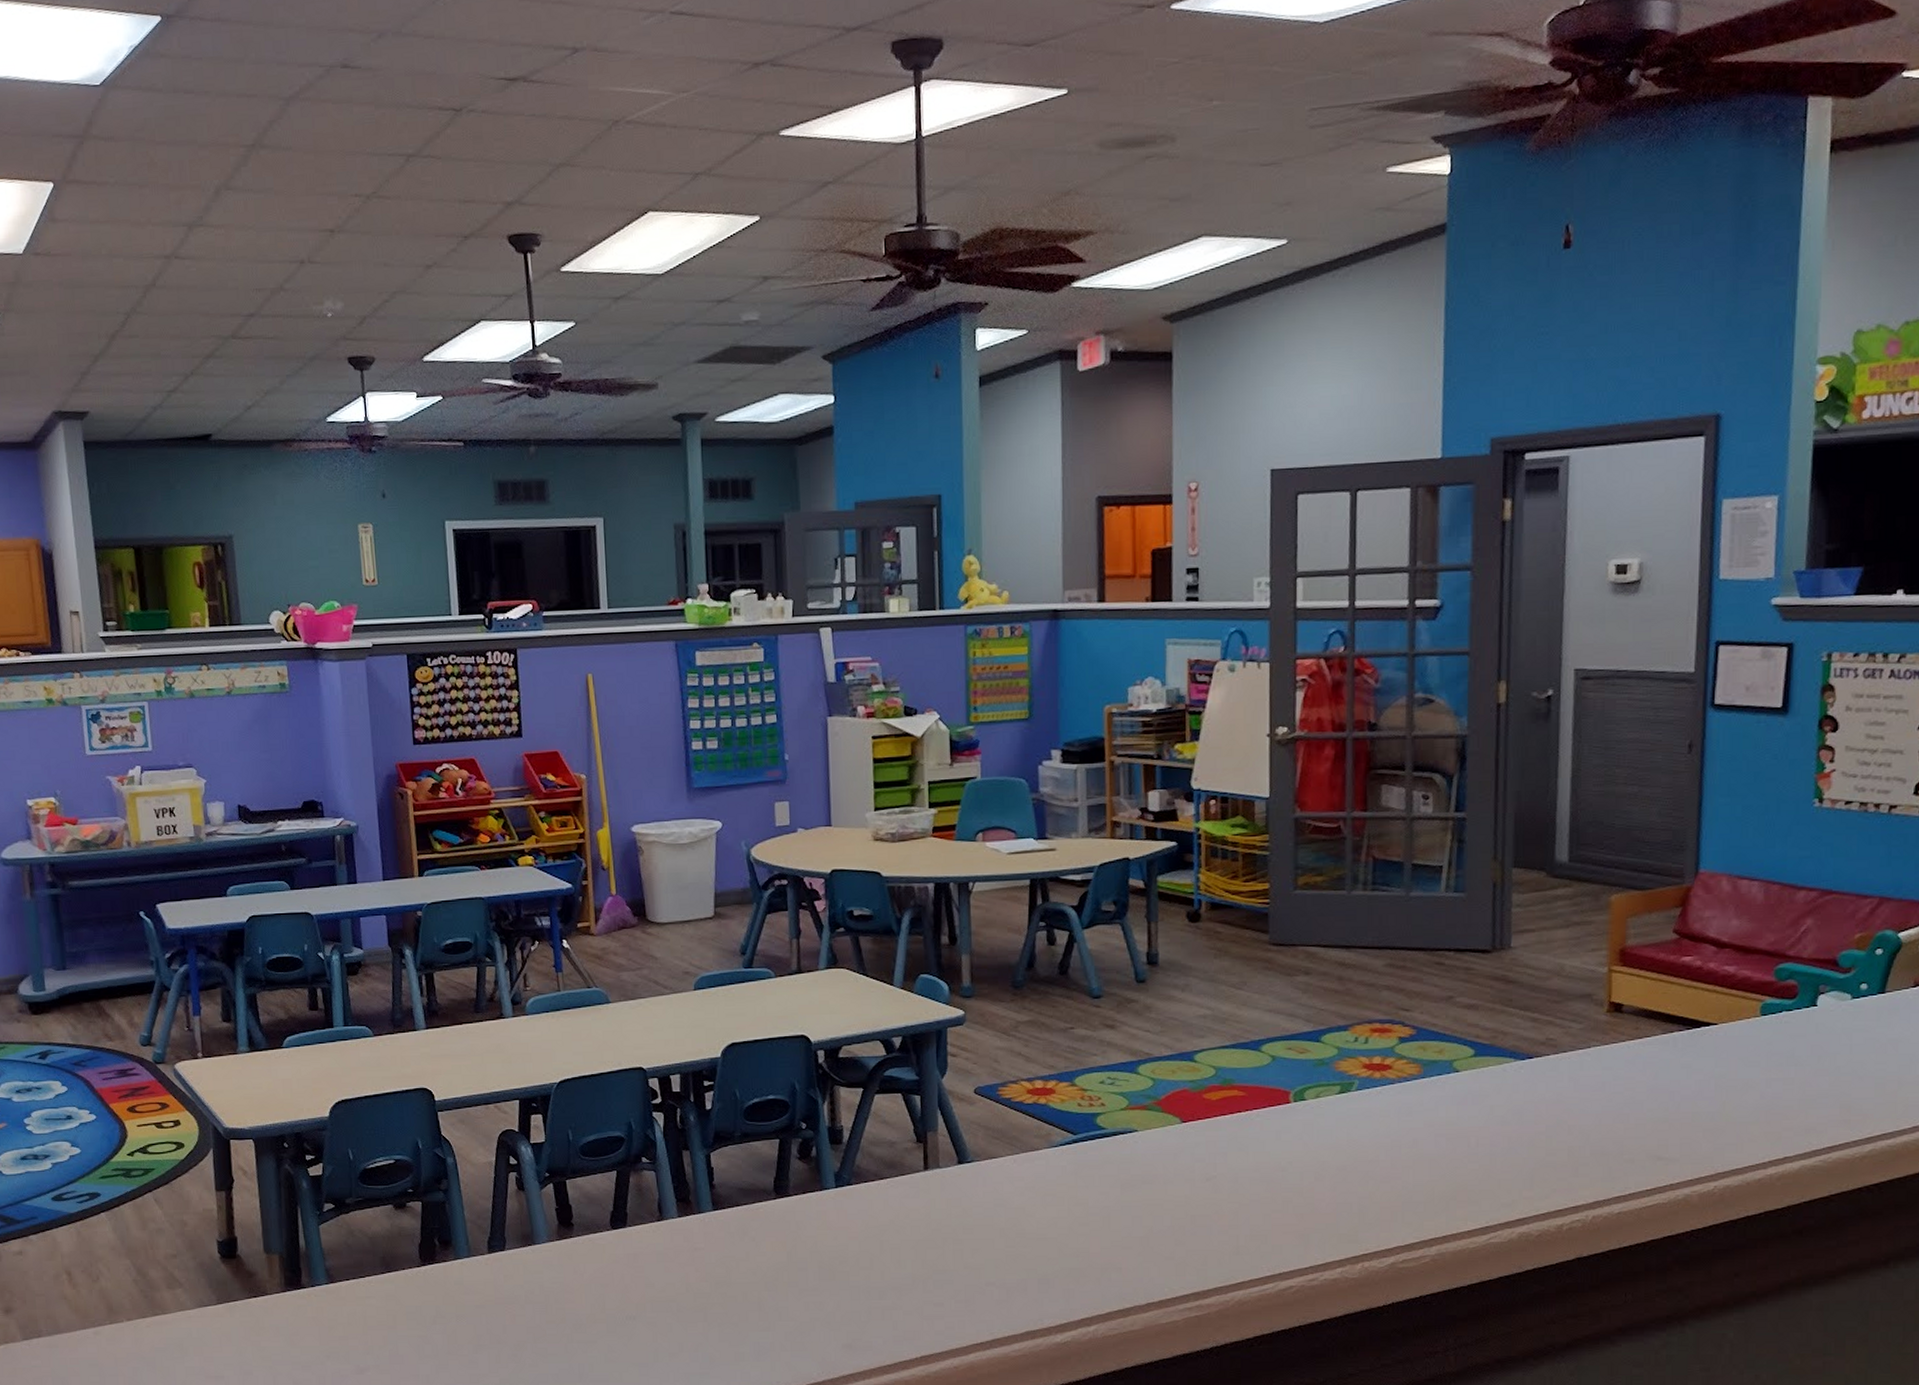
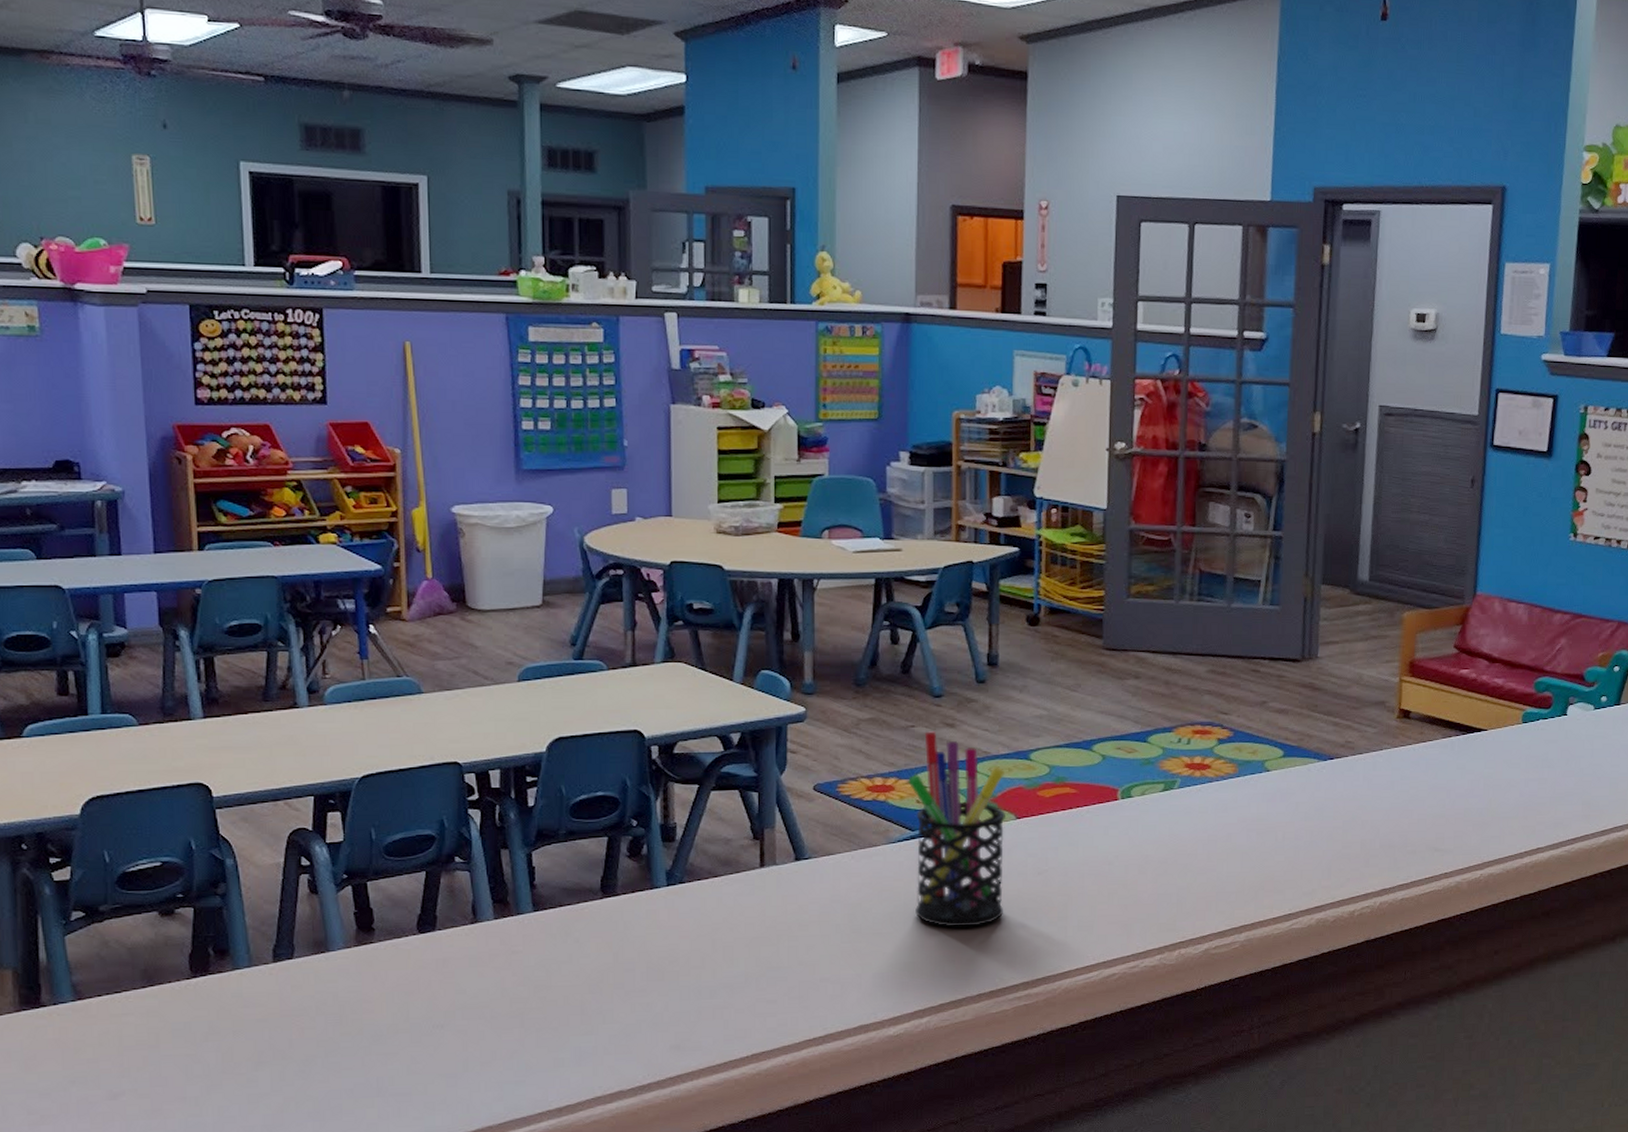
pen holder: none [1069,1033,1171,1234] -> present [908,731,1007,927]

